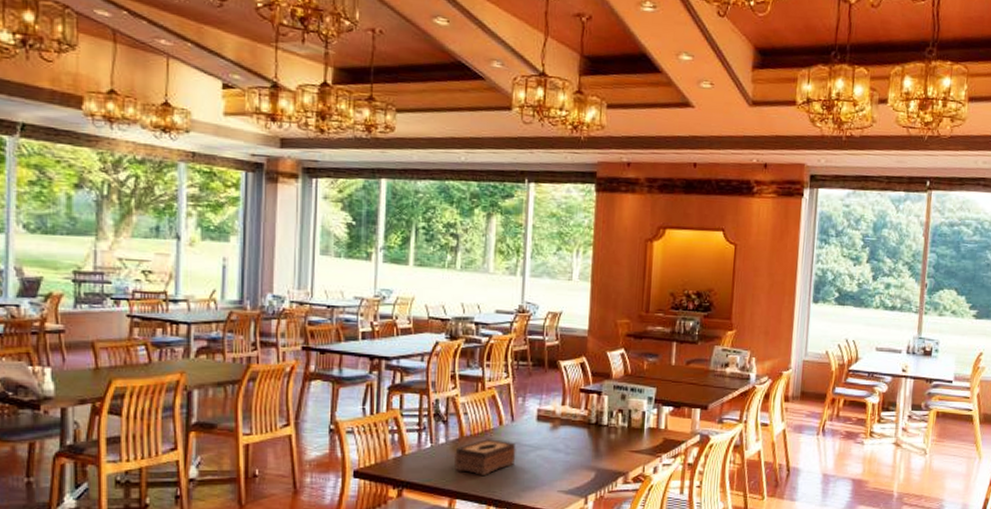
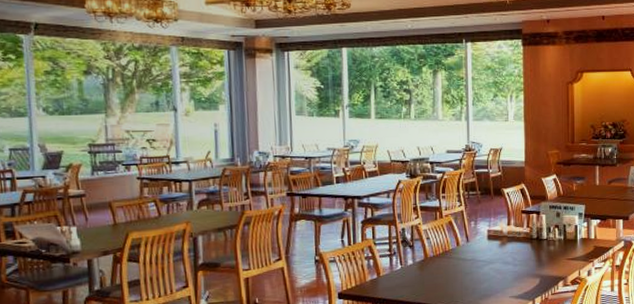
tissue box: present [454,439,516,475] -> none [422,258,473,289]

